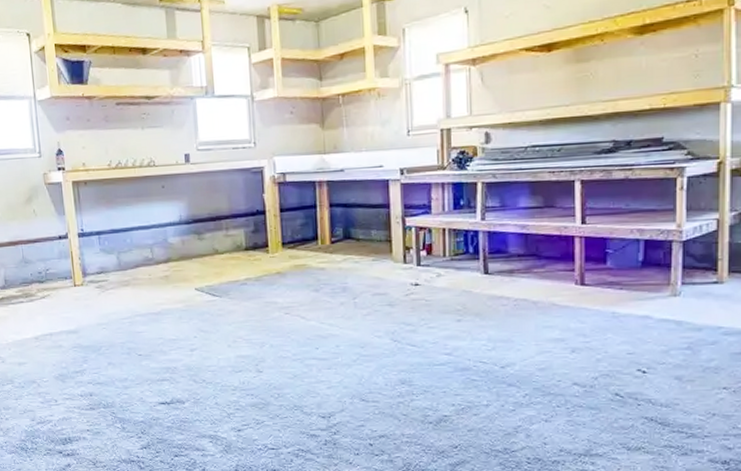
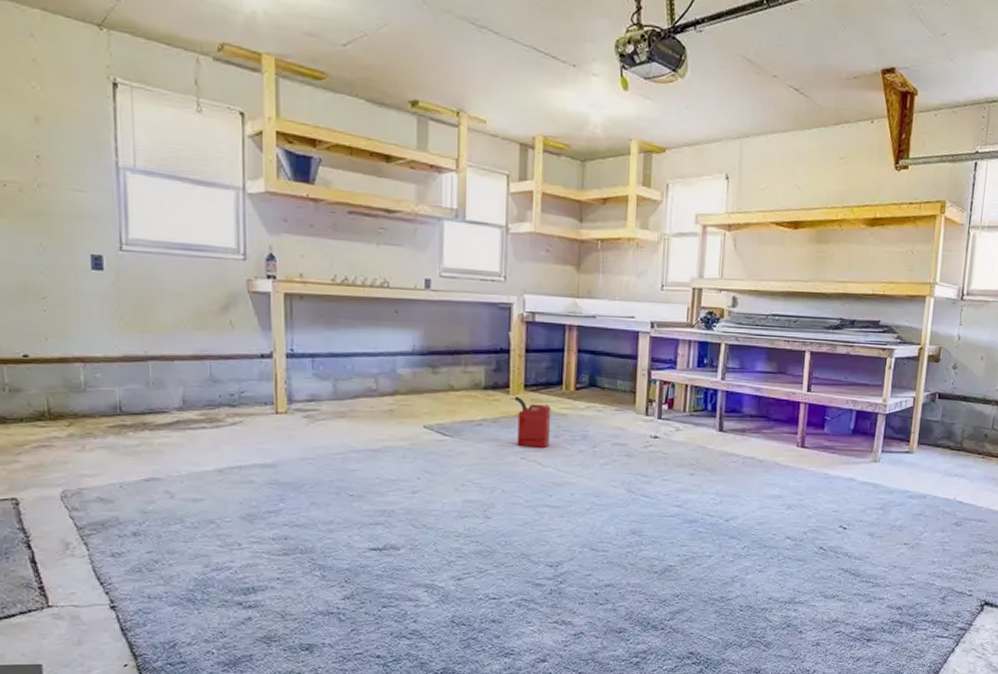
fuel can: none [273,255,312,303] -> present [514,397,551,449]

